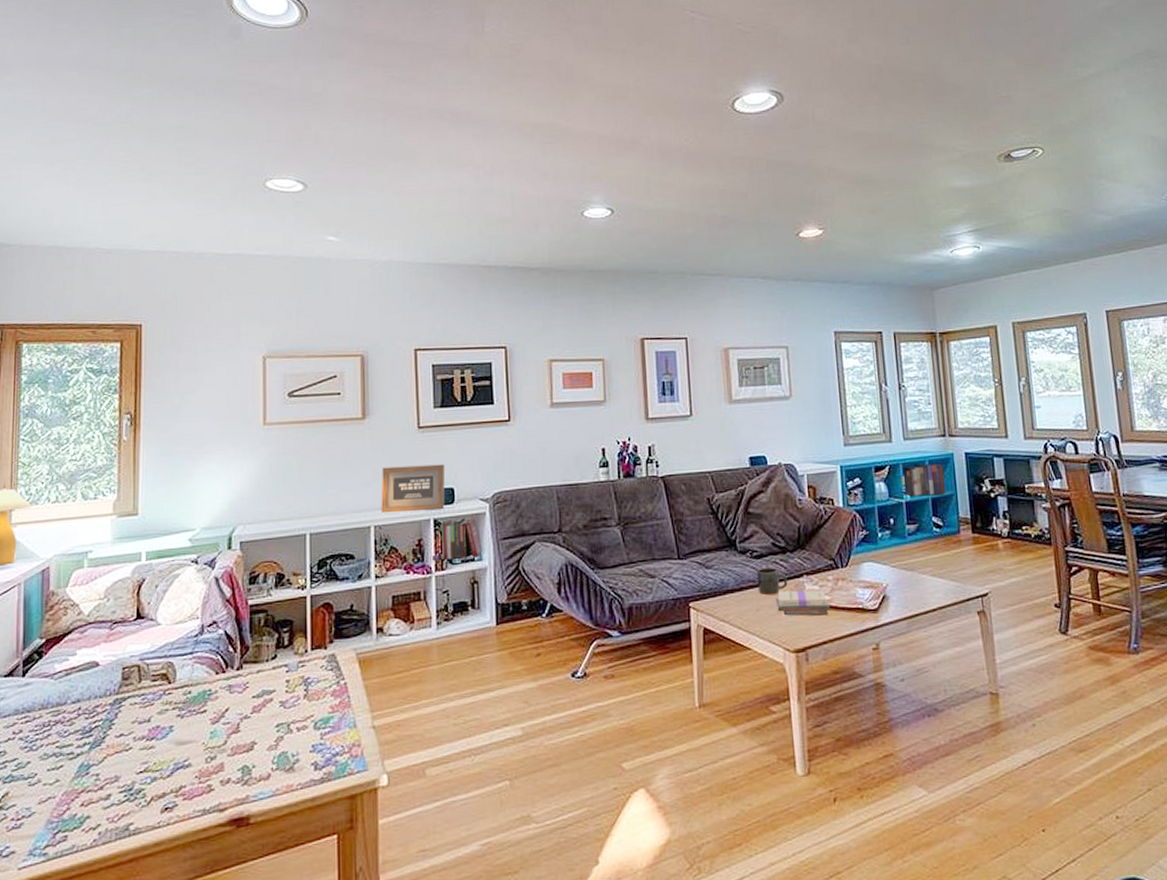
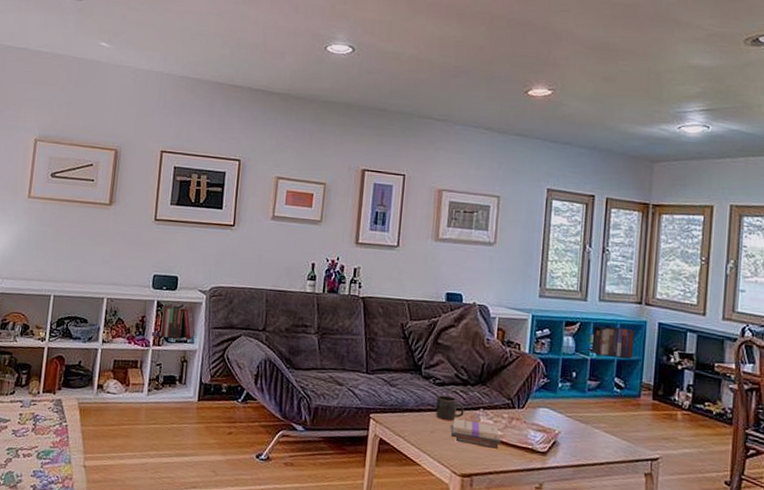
picture frame: present [381,464,445,514] -> none [114,249,173,294]

